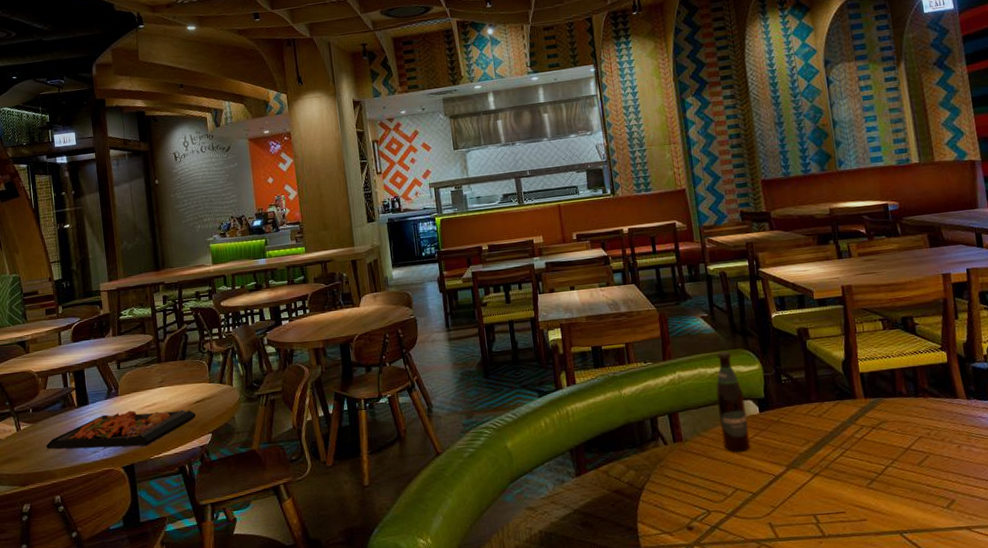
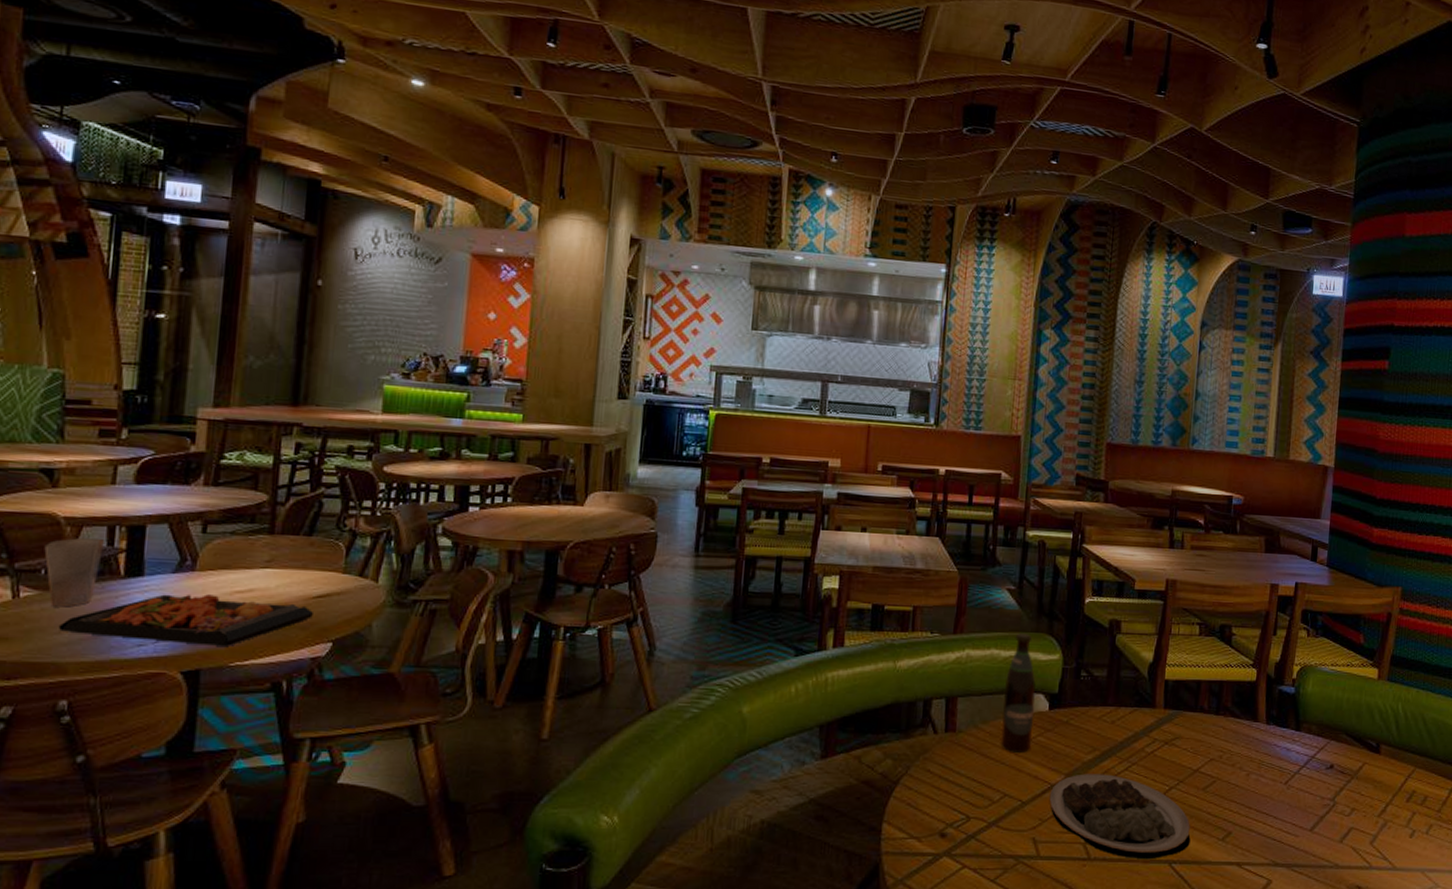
cup: none [29,382,62,433] -> present [44,537,104,608]
plate: none [775,461,917,532] -> present [1049,774,1191,858]

